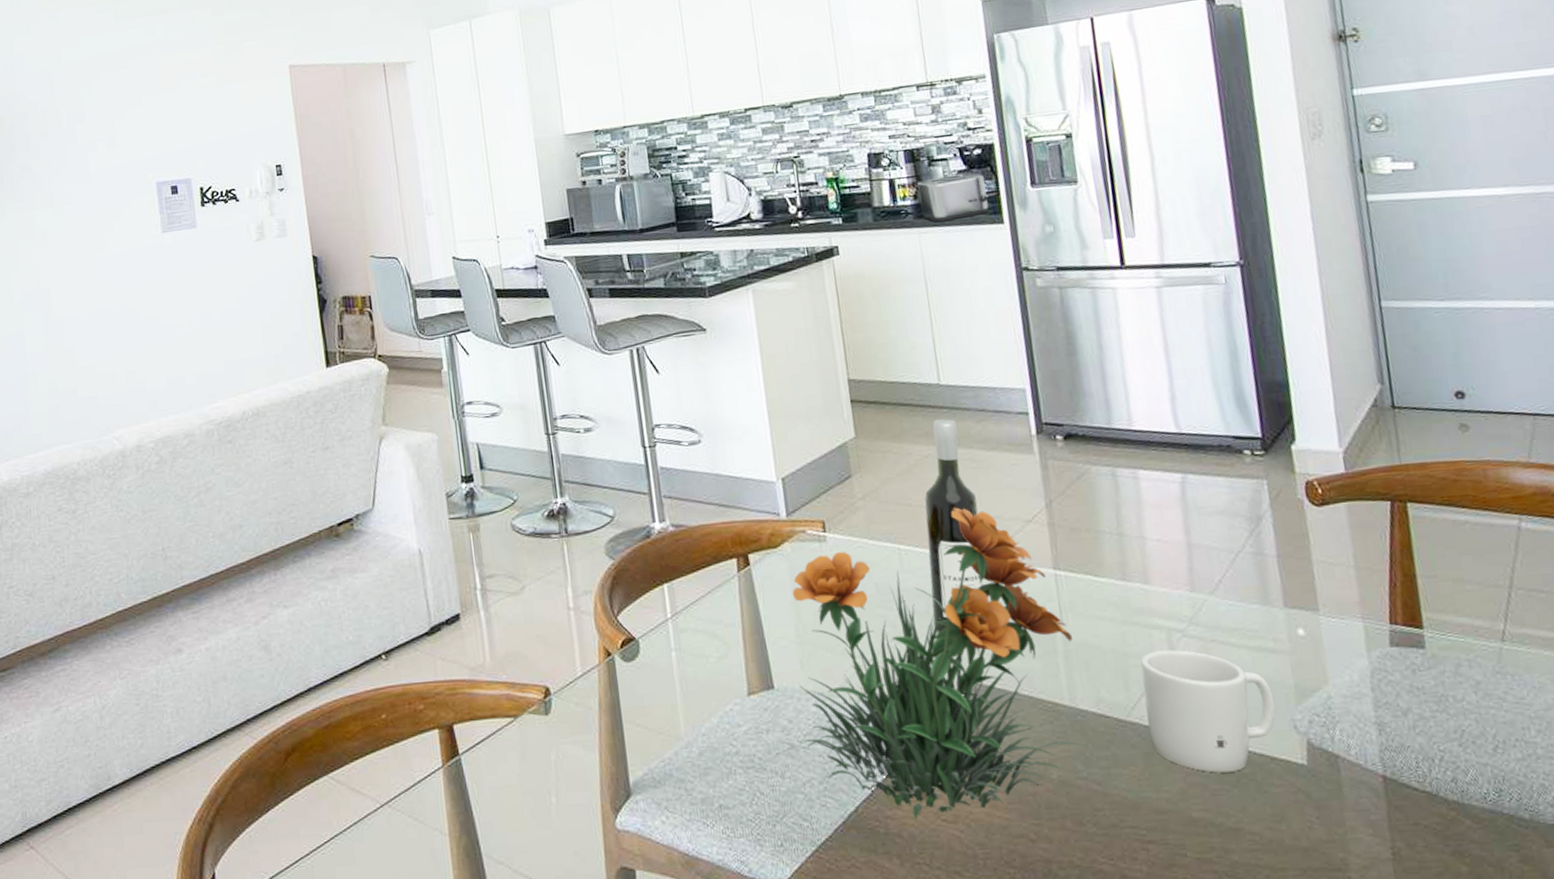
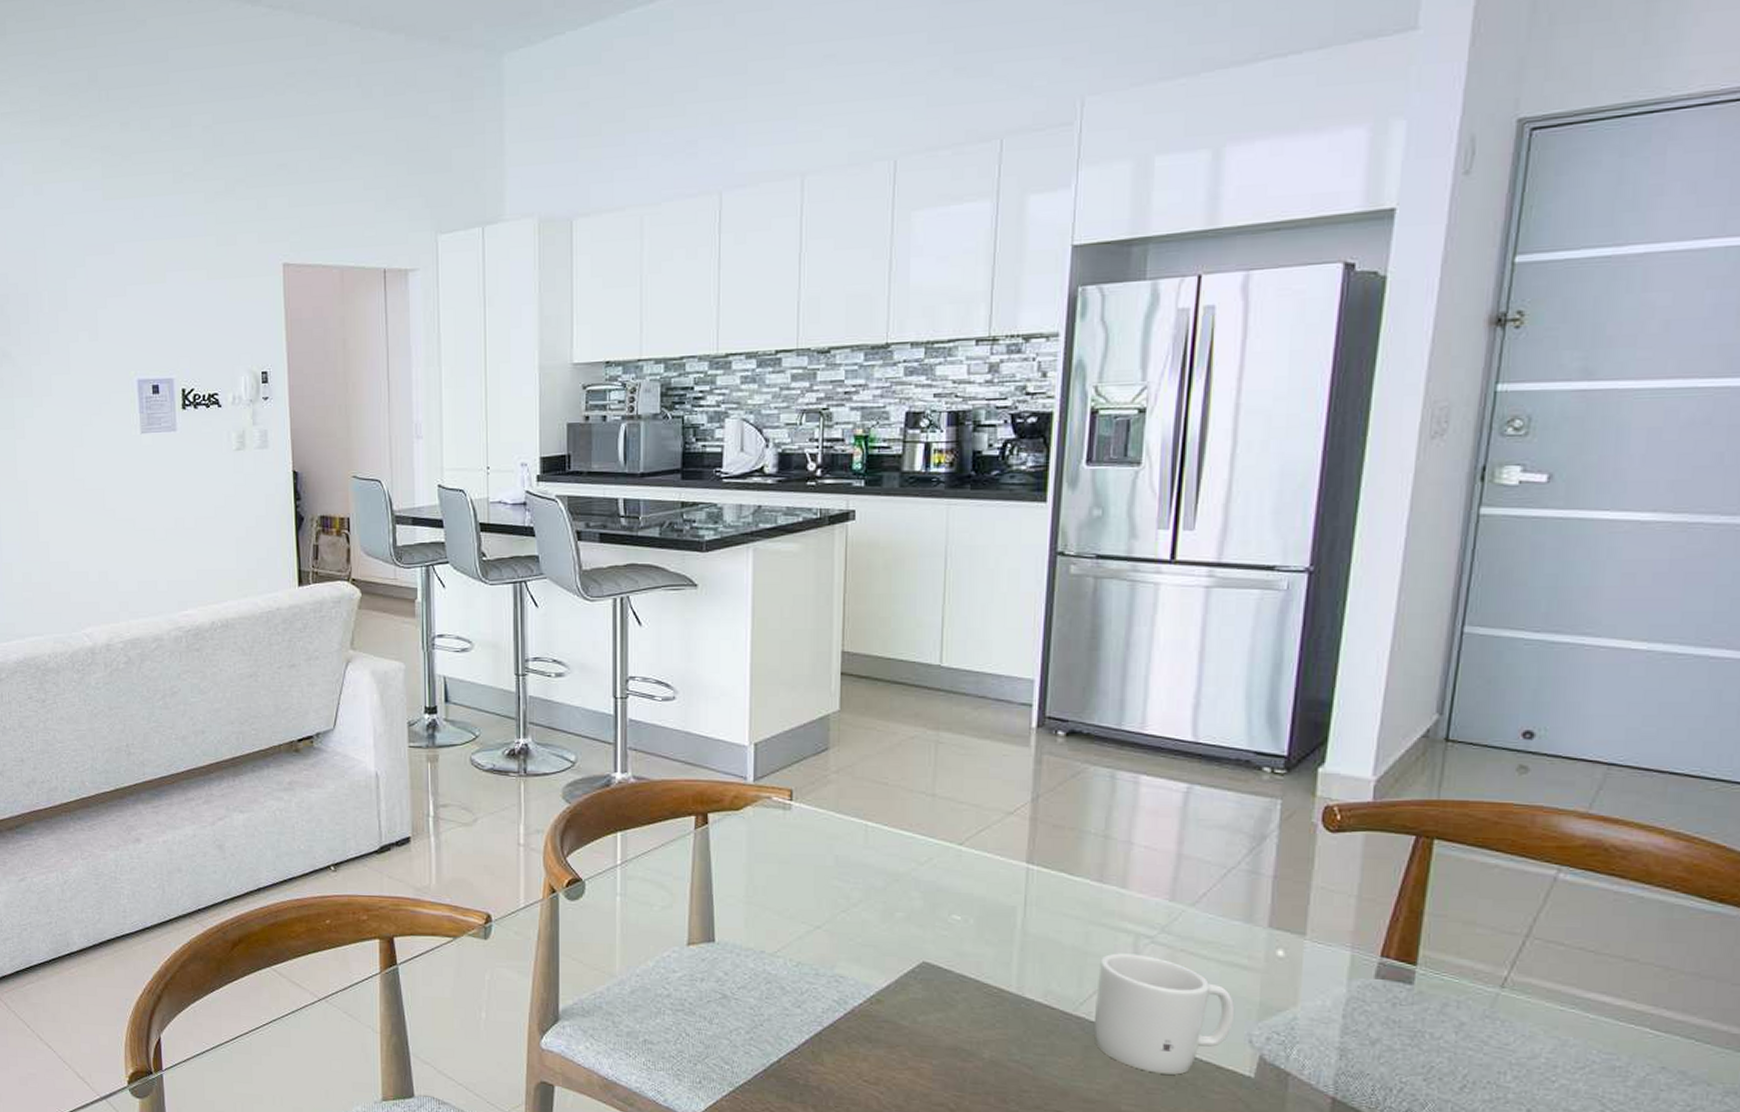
flower plant: present [792,507,1084,819] -> none [733,791,1033,1077]
toaster: present [917,172,989,224] -> none [956,442,1035,496]
bottle: present [924,419,984,633] -> none [889,702,959,910]

